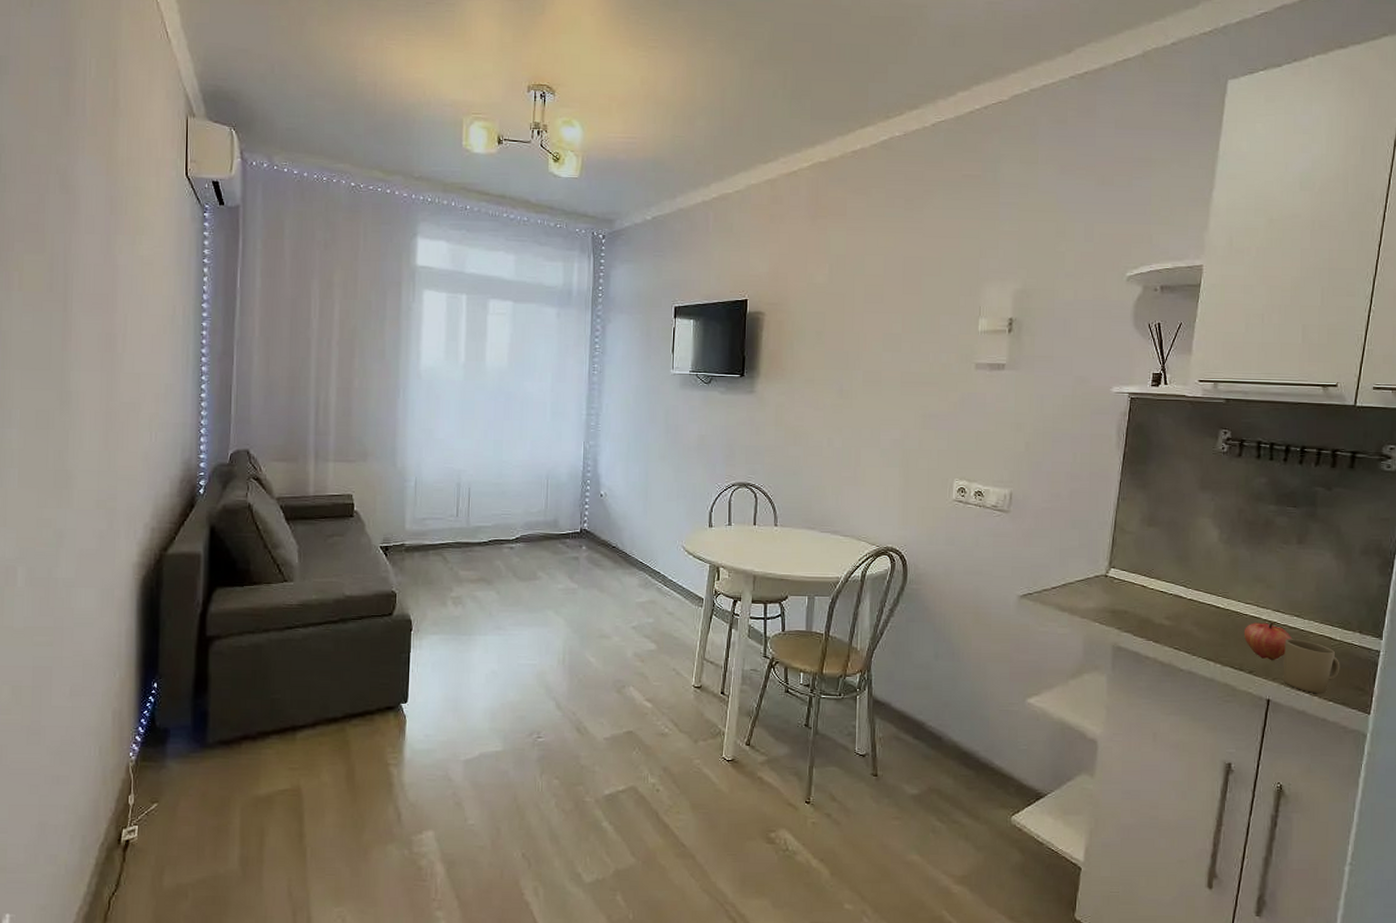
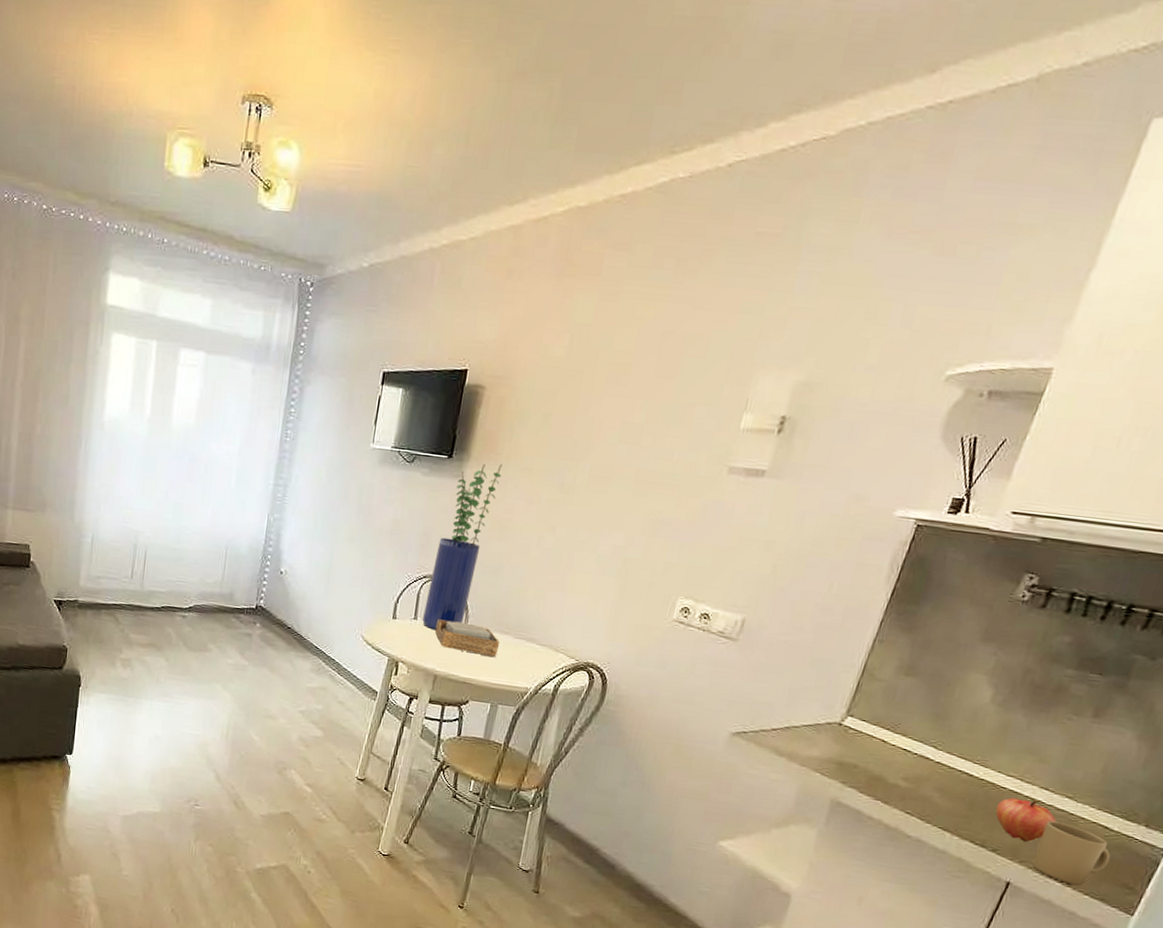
vase: none [737,377,789,534] -> present [422,463,502,630]
napkin holder: none [748,523,807,553] -> present [434,619,499,658]

